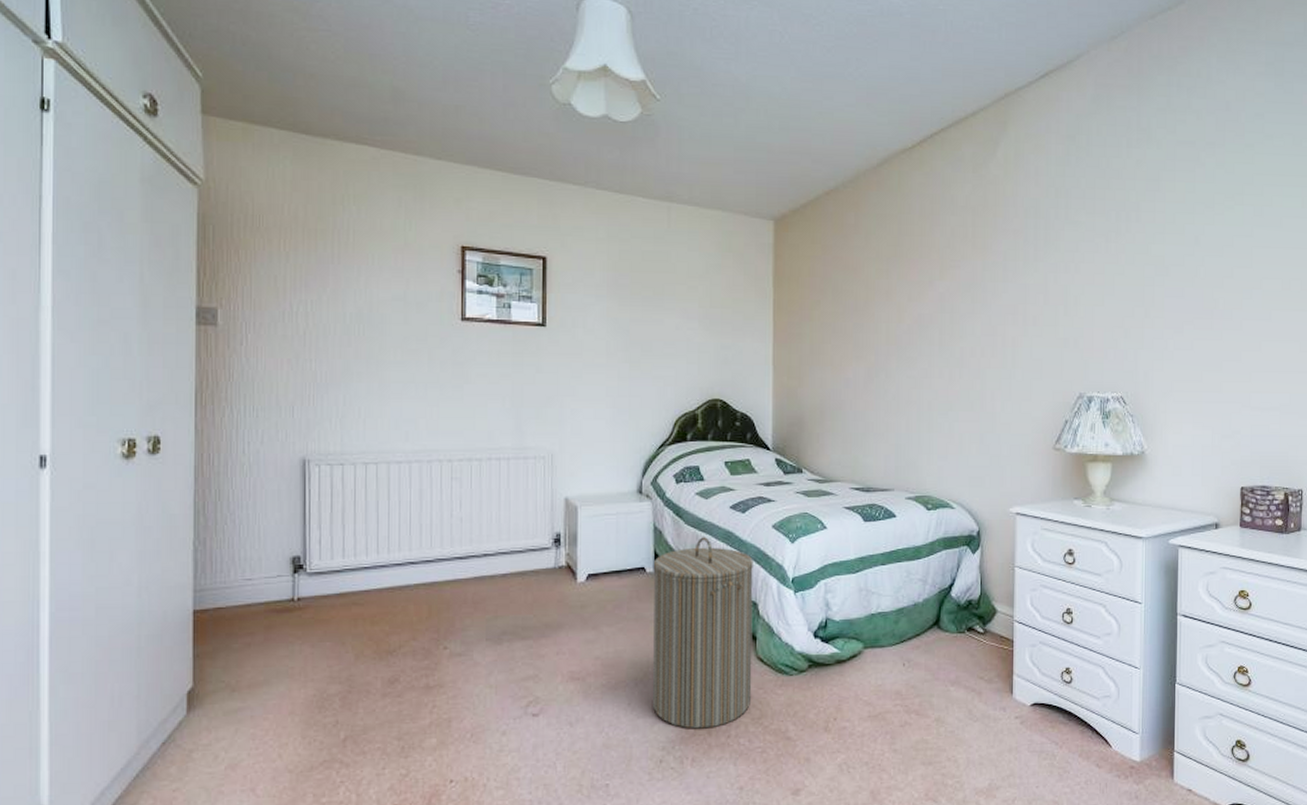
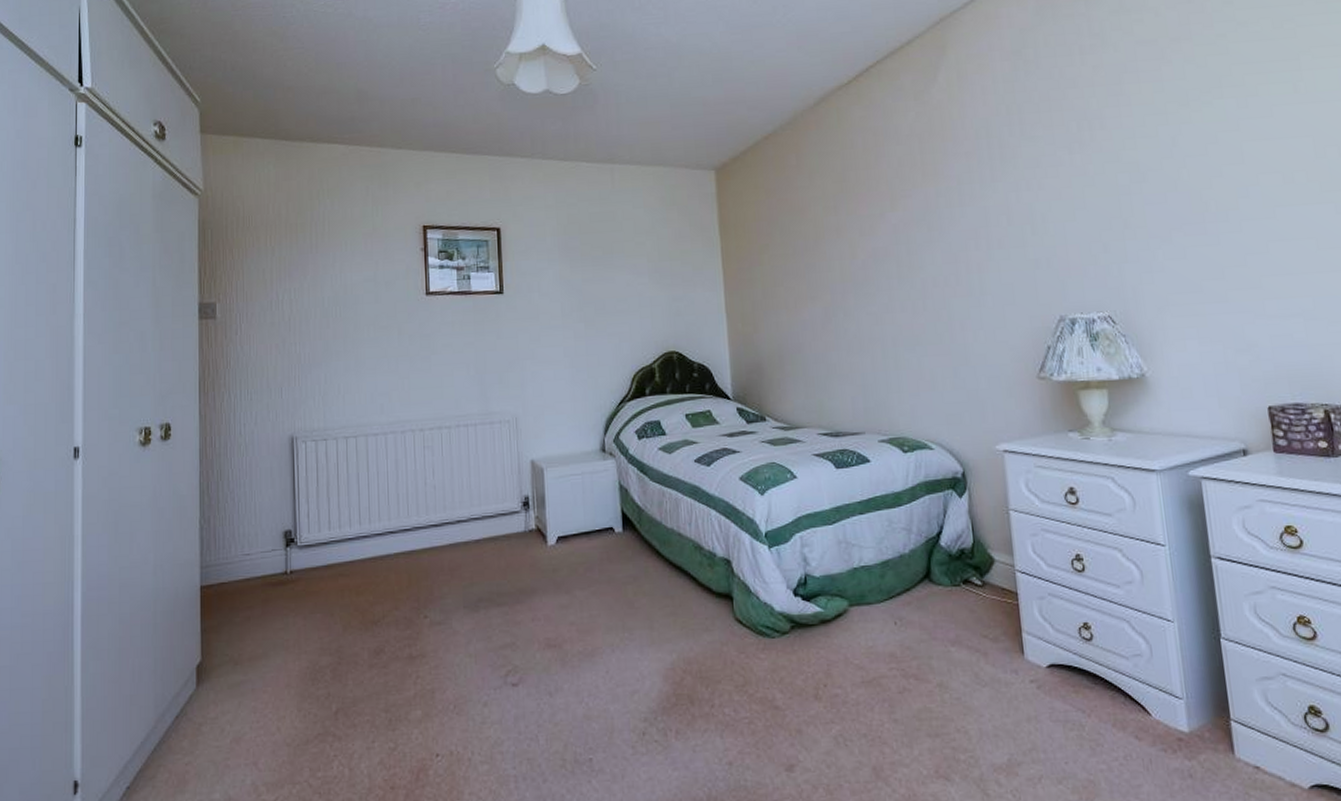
laundry hamper: present [653,537,753,729] -> none [621,493,734,698]

